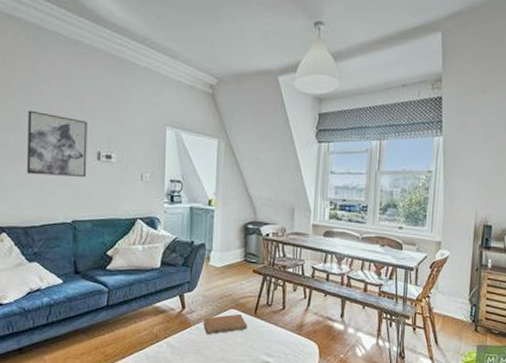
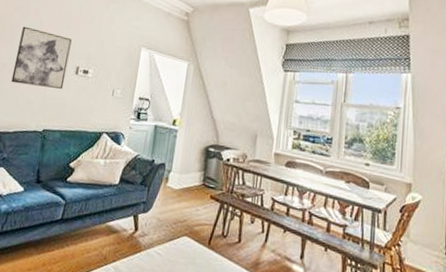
notebook: present [203,313,247,335] -> none [154,242,200,263]

